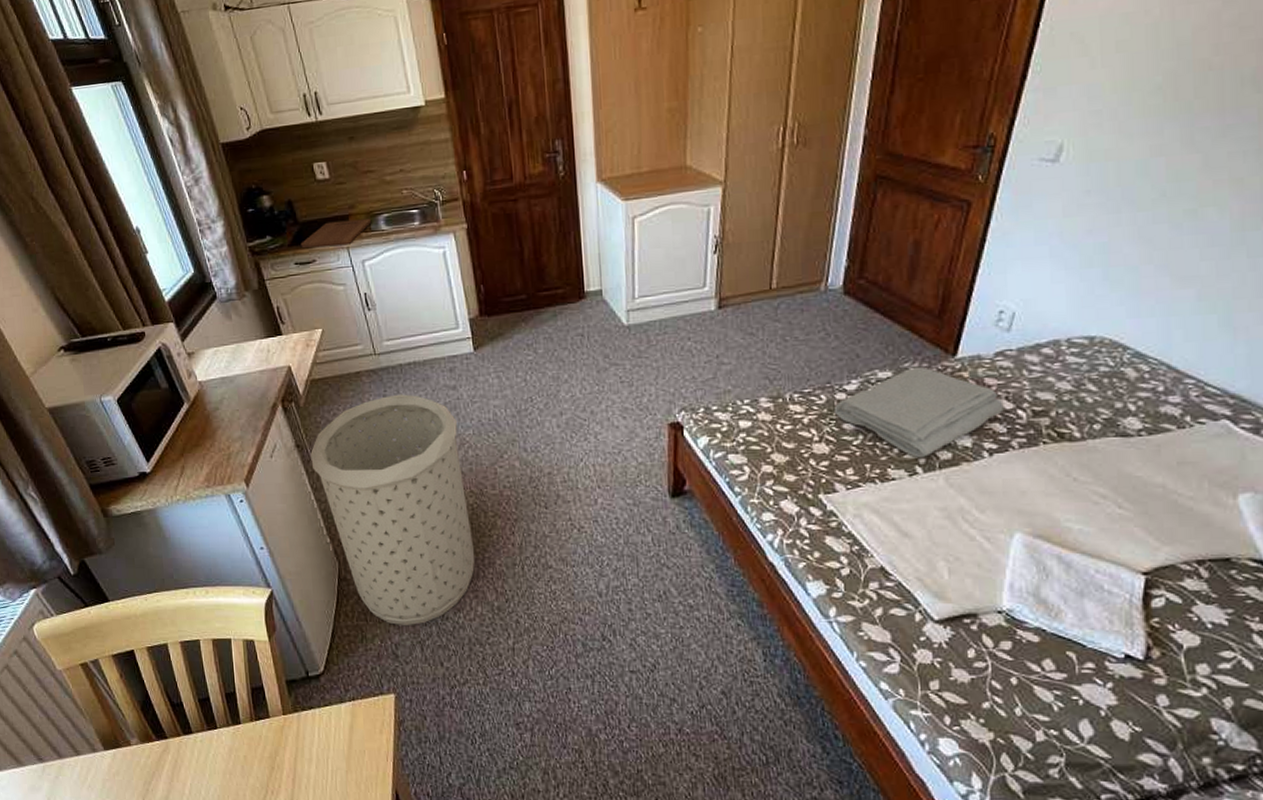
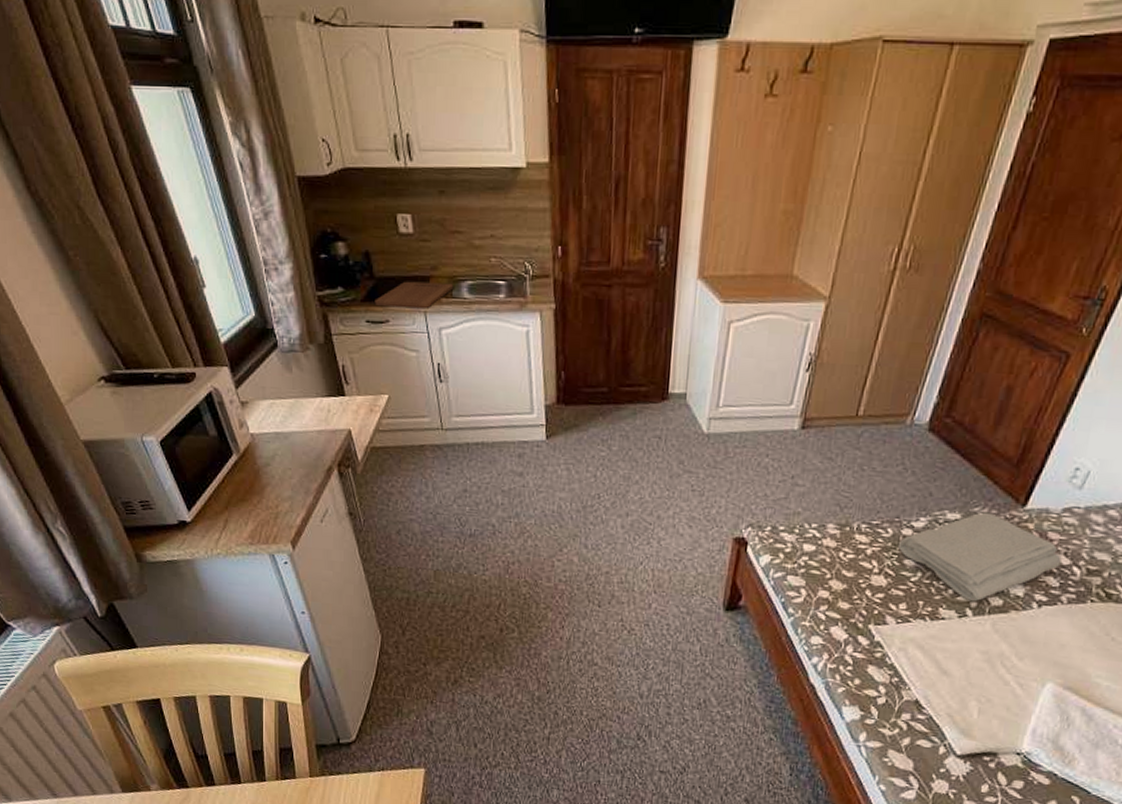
laundry basket: present [310,394,475,626] -> none [363,473,522,706]

